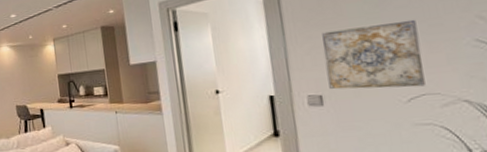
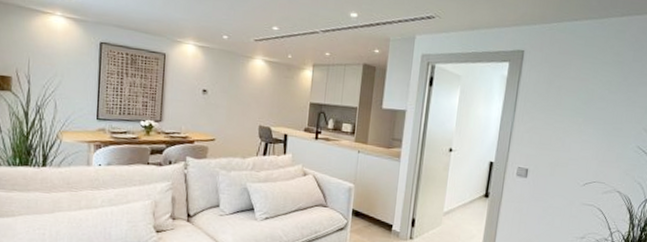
wall art: present [322,19,426,90] -> none [535,116,606,176]

